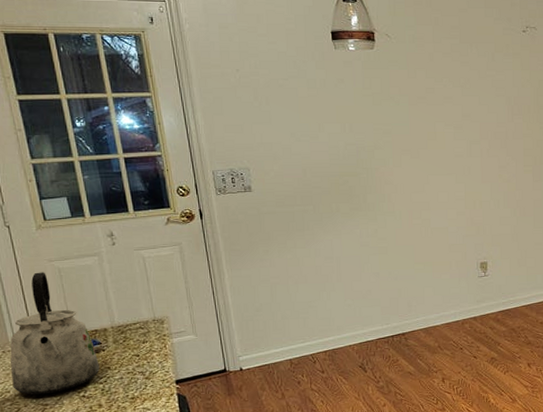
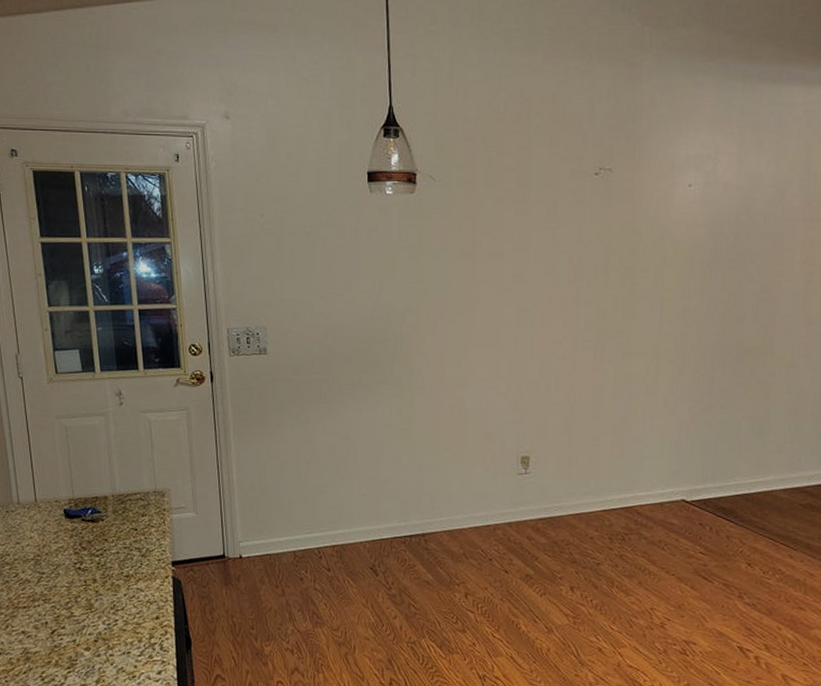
kettle: present [10,272,100,395] -> none [13,429,97,562]

